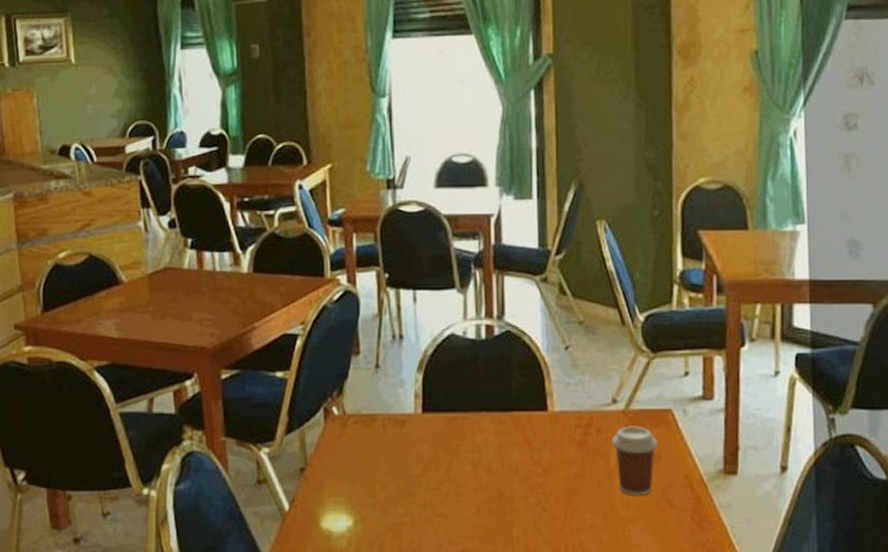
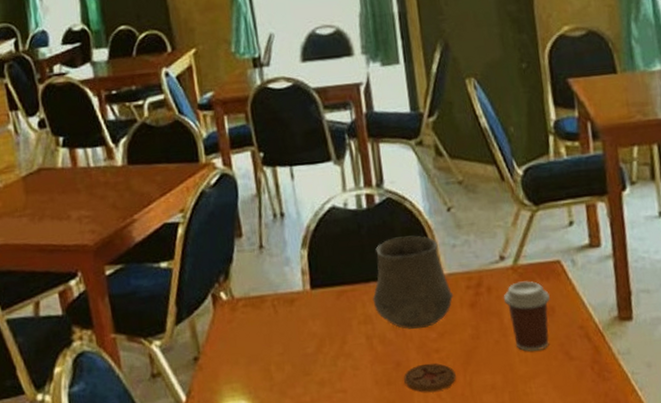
ceramic cup: none [482,370,563,463] -> present [372,235,454,329]
coaster: none [505,497,557,525] -> present [404,363,456,392]

